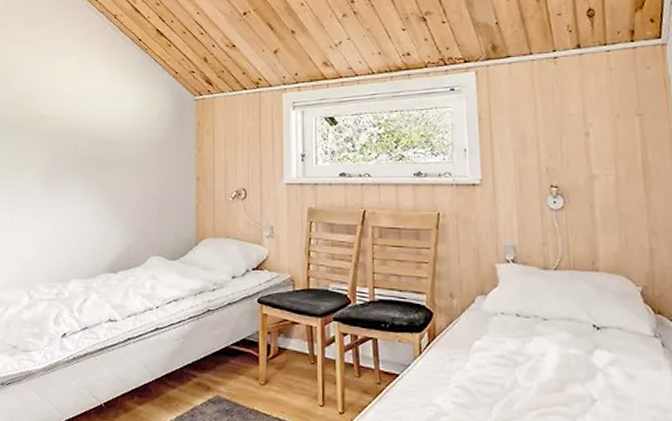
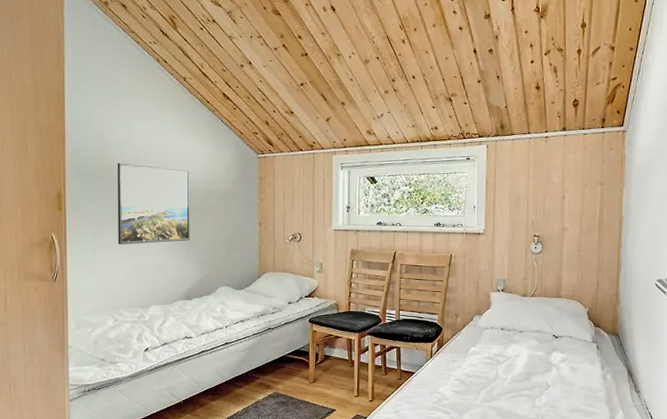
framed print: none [38,112,119,206] -> present [117,162,191,244]

